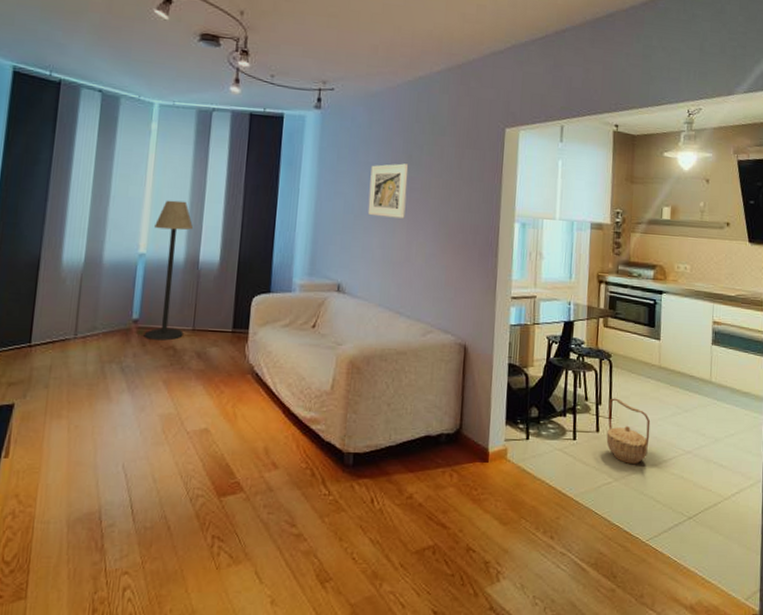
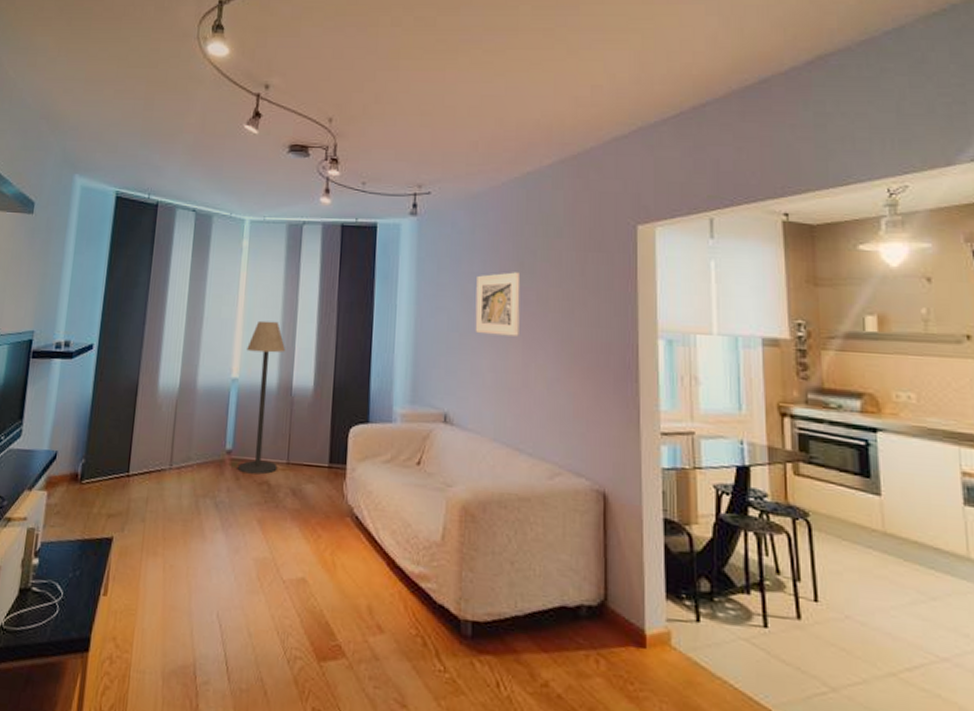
basket: present [606,398,651,465] -> none [811,573,880,671]

